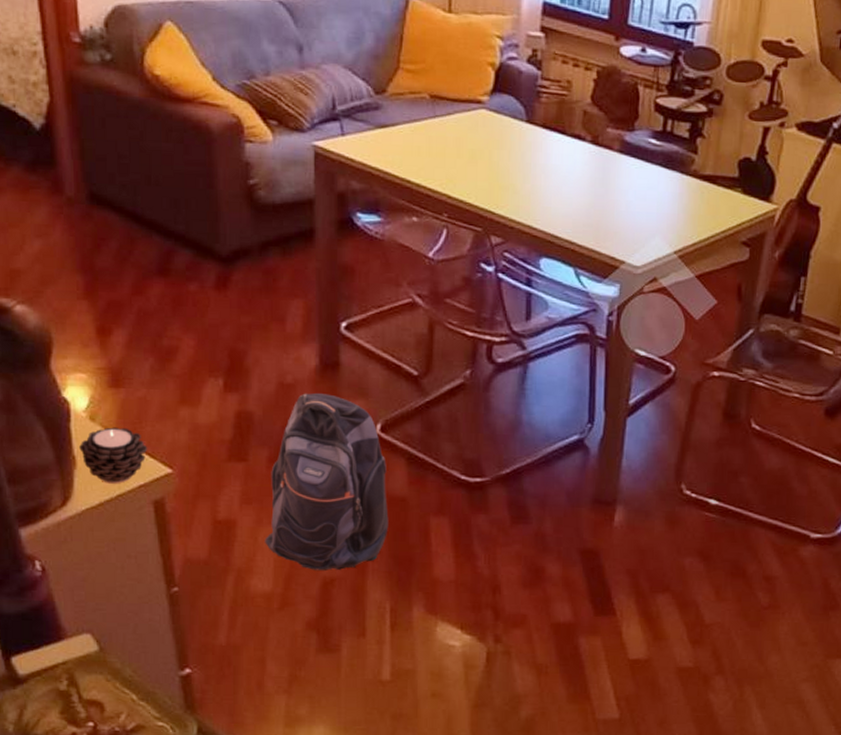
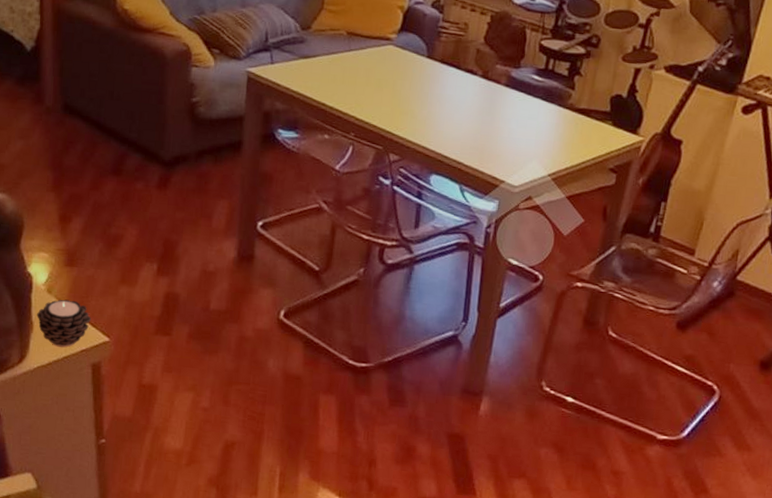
backpack: present [265,393,389,571] -> none [179,280,287,435]

